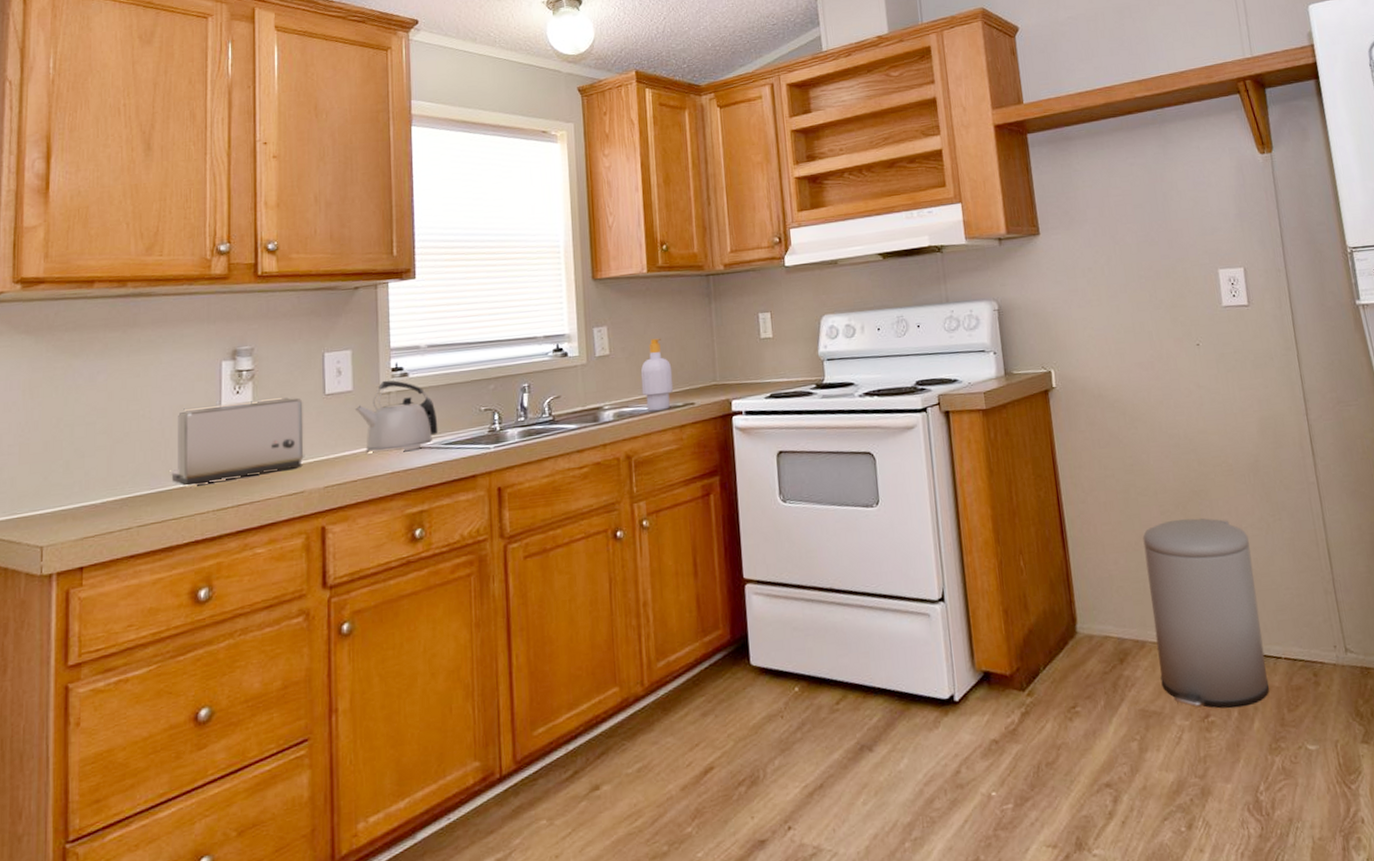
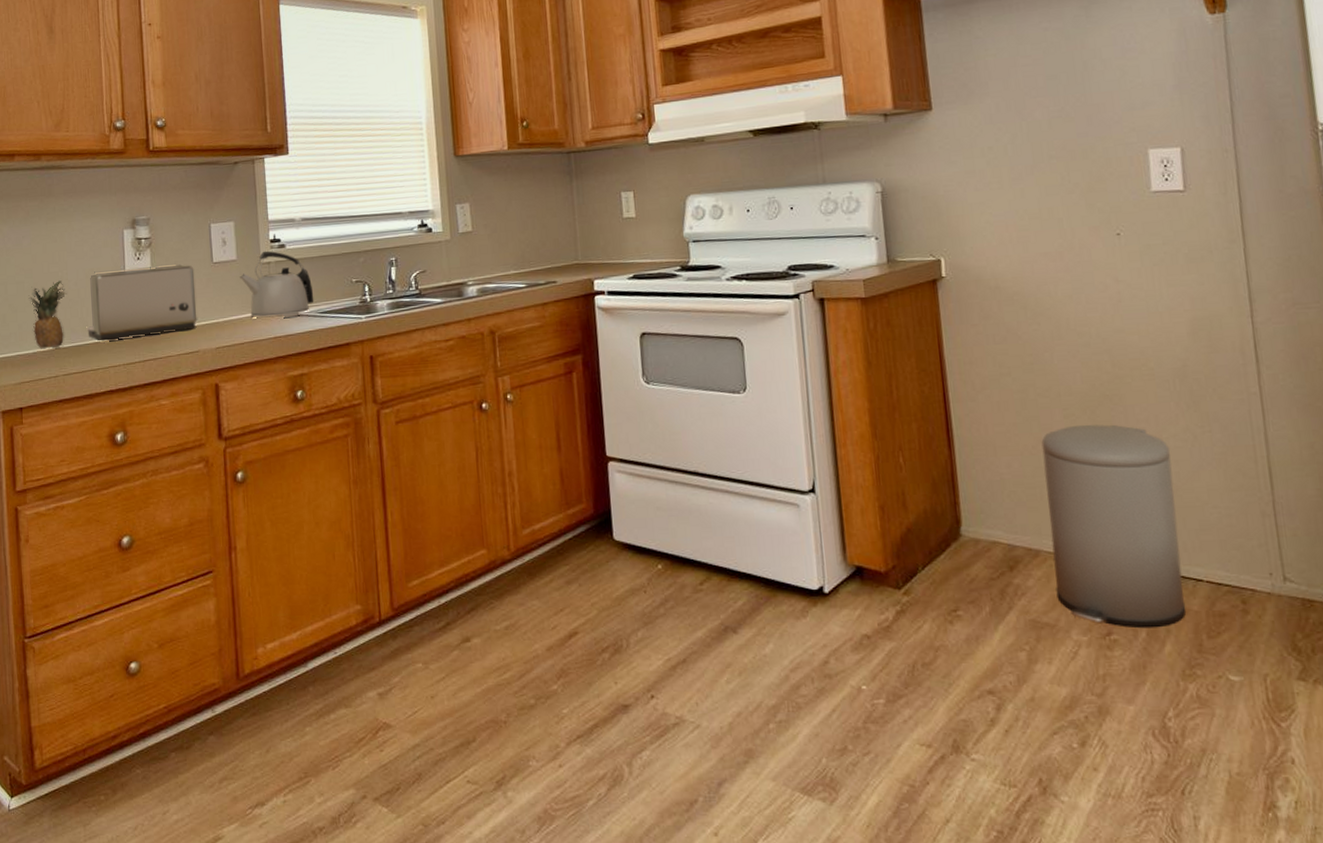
fruit: none [100,419,148,499] -> present [28,280,67,350]
soap bottle: present [640,338,674,412] -> none [502,215,536,288]

